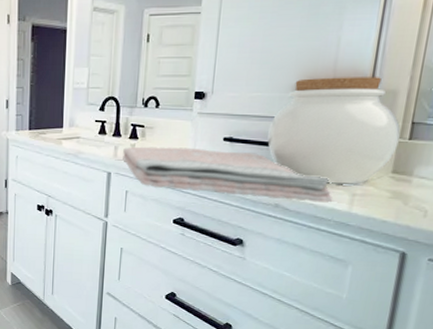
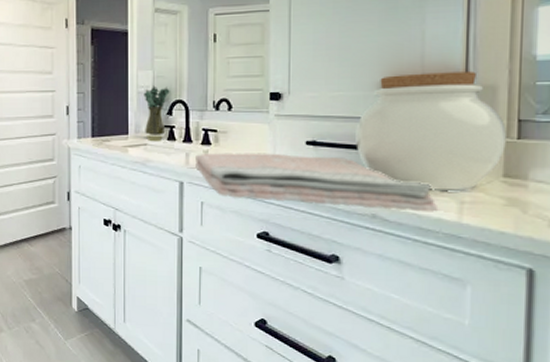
vase: none [78,82,104,135] -> present [144,85,170,142]

